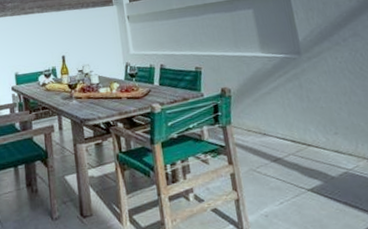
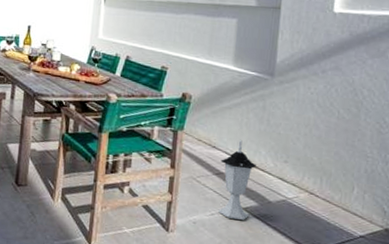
lantern: none [274,121,317,203] -> present [218,139,256,220]

